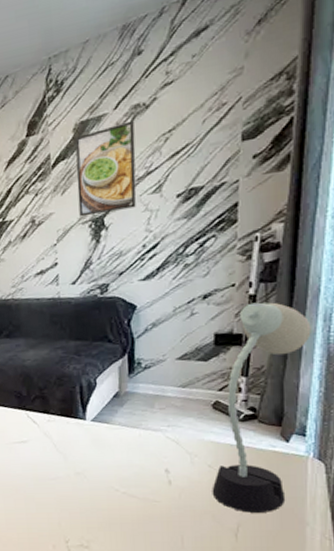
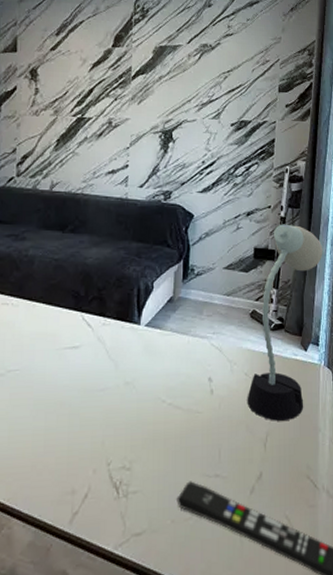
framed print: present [75,120,137,217] -> none [152,56,202,128]

